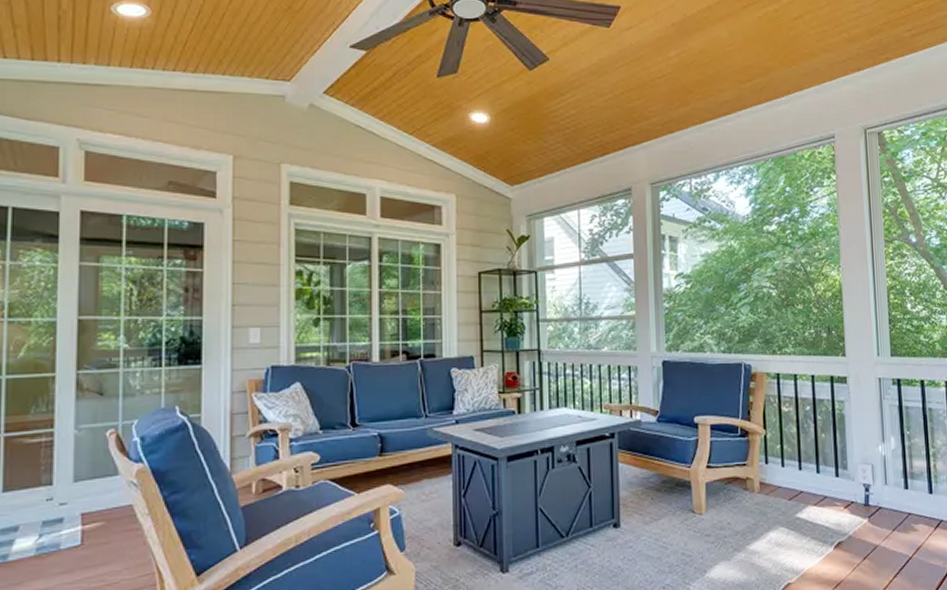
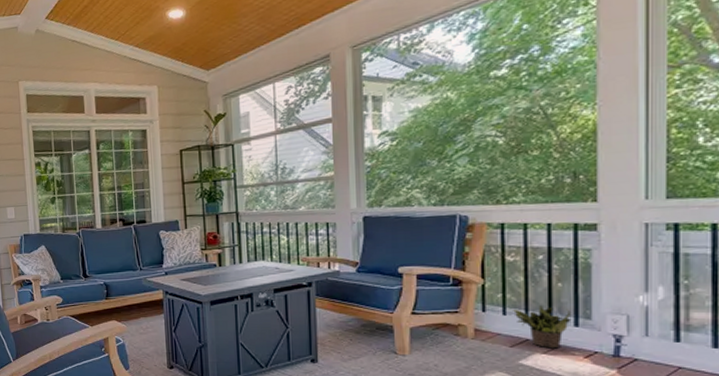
potted plant: none [790,456,833,499] -> present [513,305,572,347]

